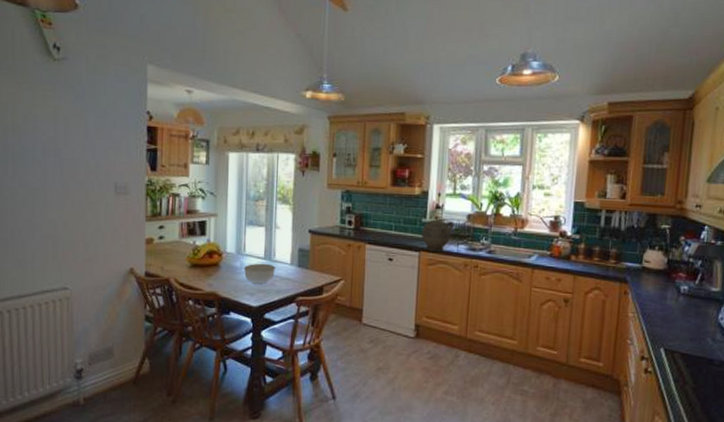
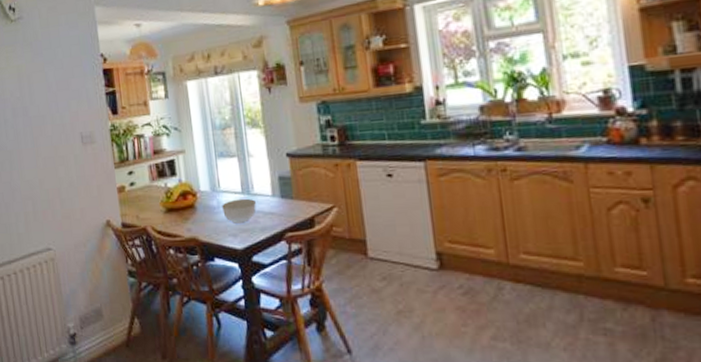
ceramic jug: present [421,219,454,253] -> none [422,118,464,160]

